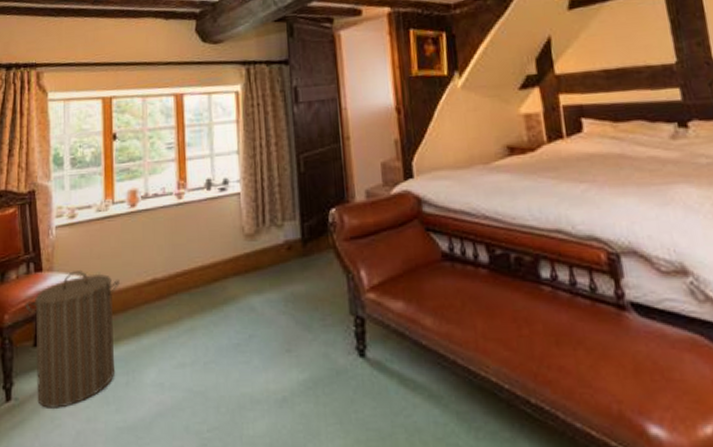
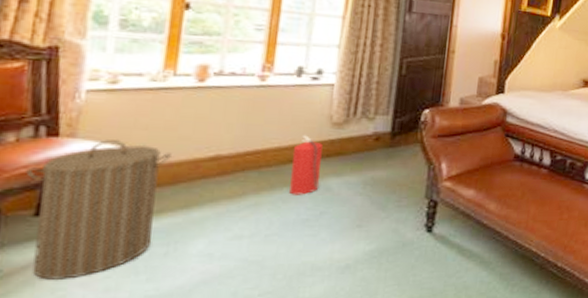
fire extinguisher: none [214,251,244,317] -> present [289,135,323,195]

